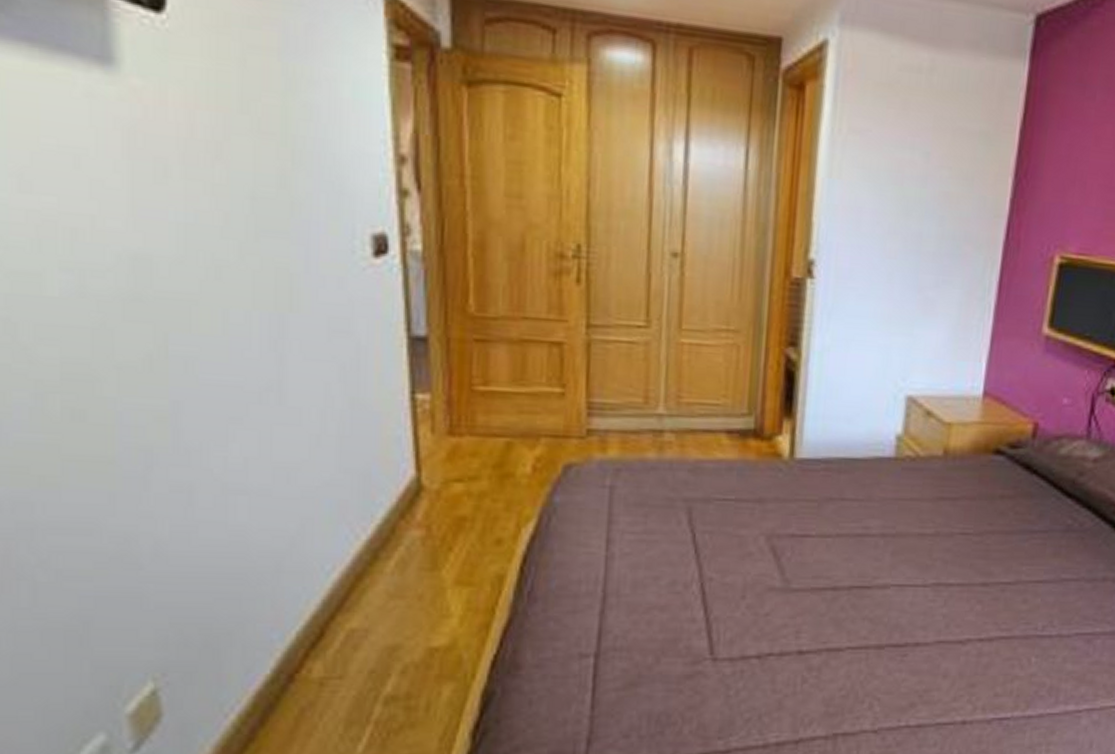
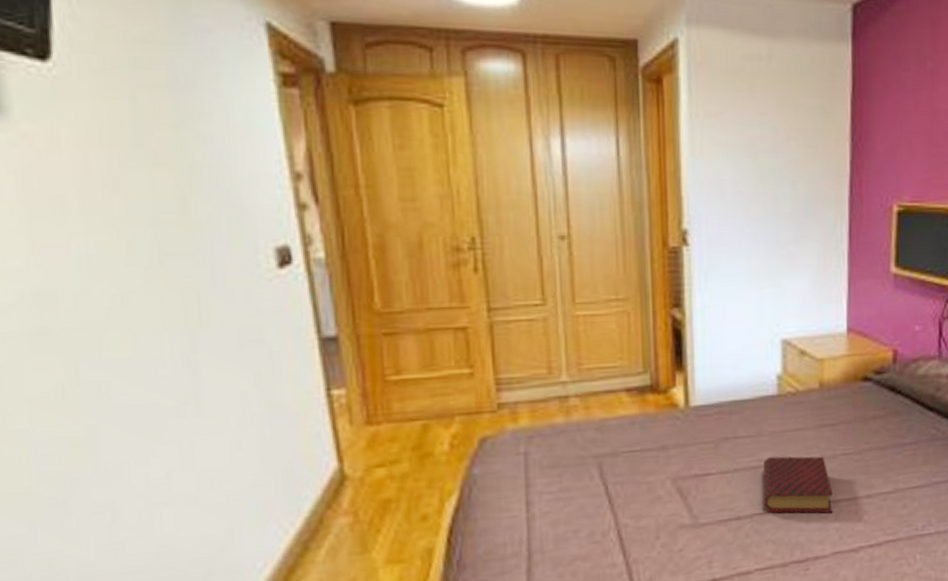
book: none [864,526,944,598] -> present [763,456,833,514]

